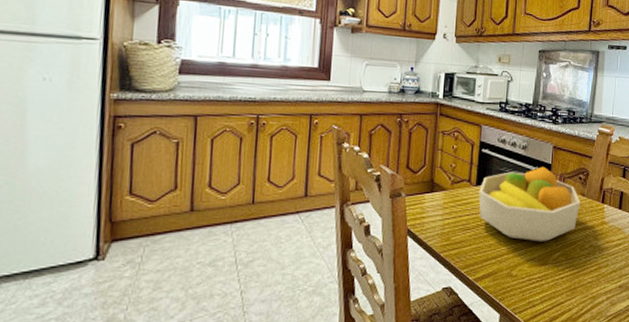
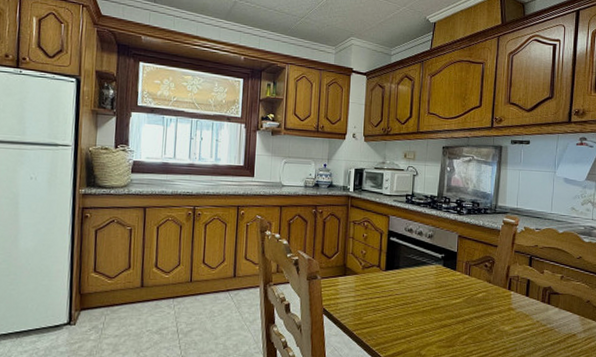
fruit bowl: present [478,166,580,242] -> none [388,254,487,325]

